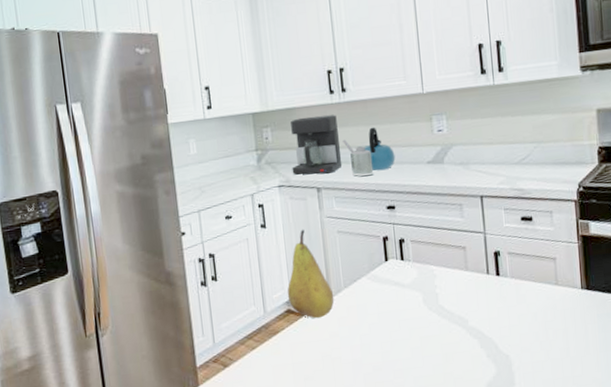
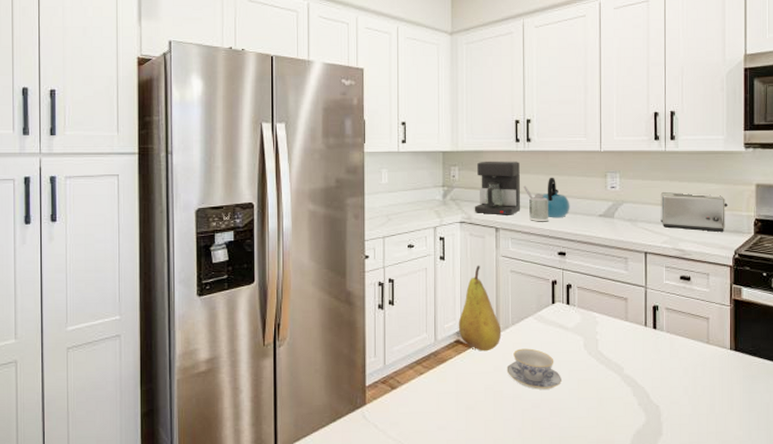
teacup: none [343,310,403,352] -> present [506,348,561,390]
toaster: none [493,125,567,168] -> present [660,192,728,232]

